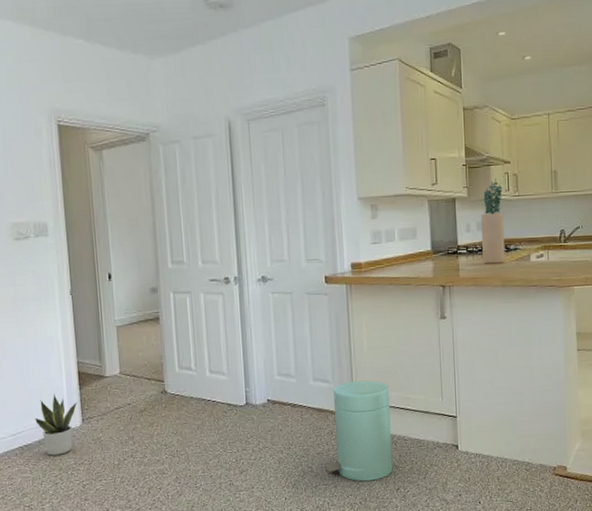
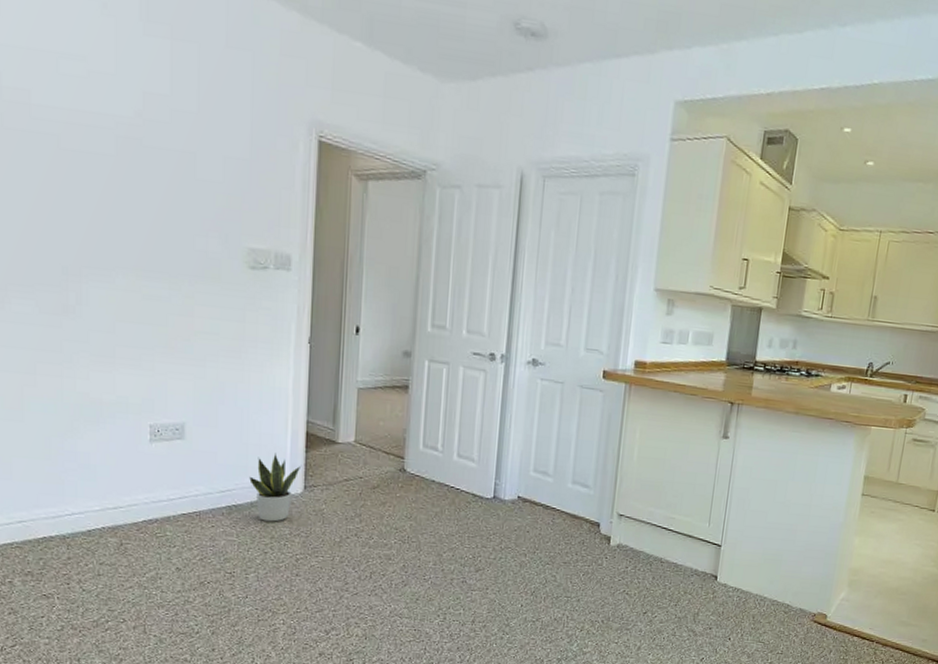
trash can: present [328,380,393,482] -> none [573,490,654,600]
vase: present [480,178,506,264] -> none [779,293,816,389]

